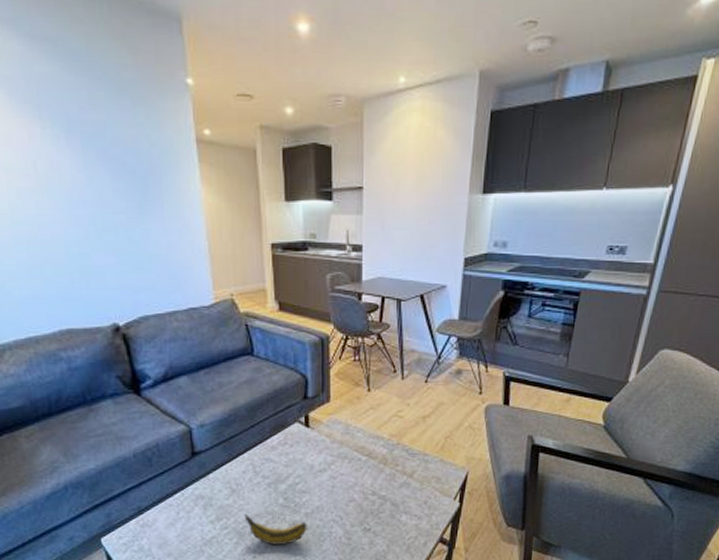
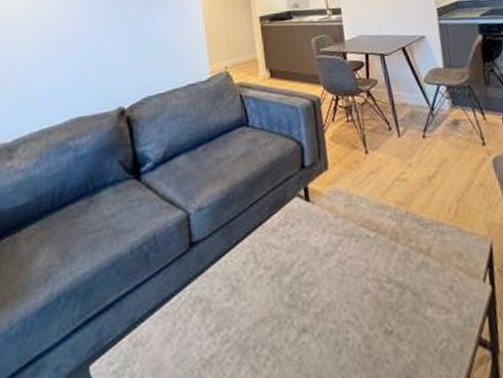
banana: present [244,513,307,545] -> none [247,319,319,362]

